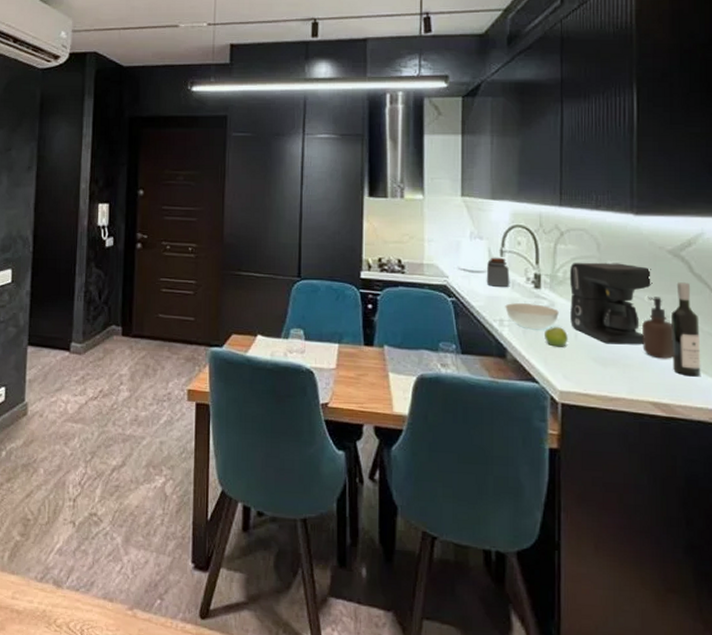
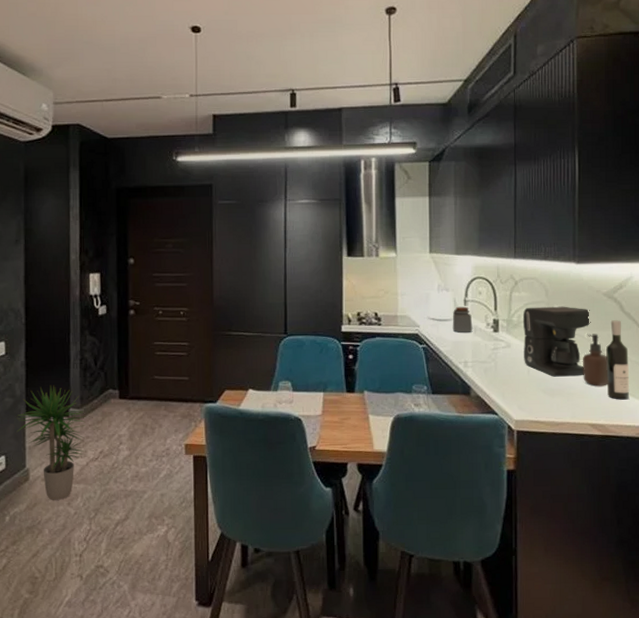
potted plant: none [19,318,88,439] -> present [17,386,86,500]
bowl: present [505,303,559,330] -> none [469,346,514,369]
fruit: present [545,327,568,347] -> none [502,365,522,382]

